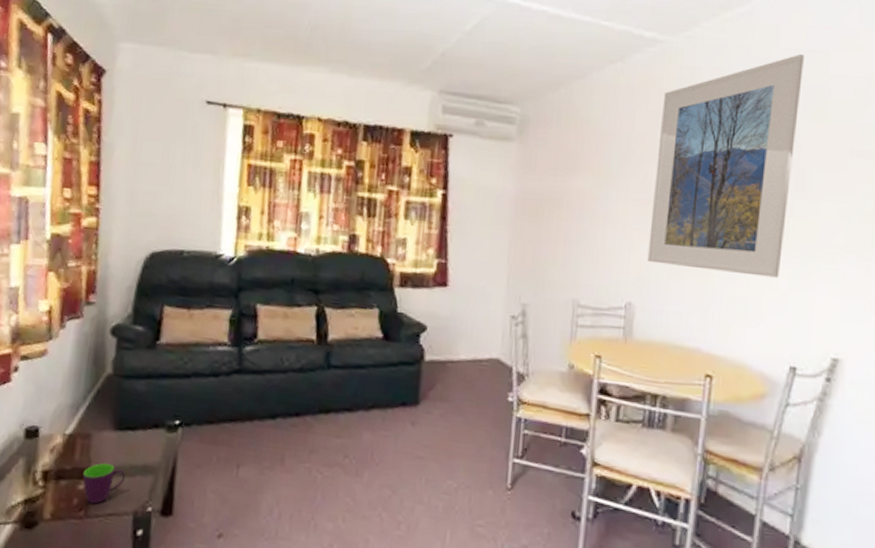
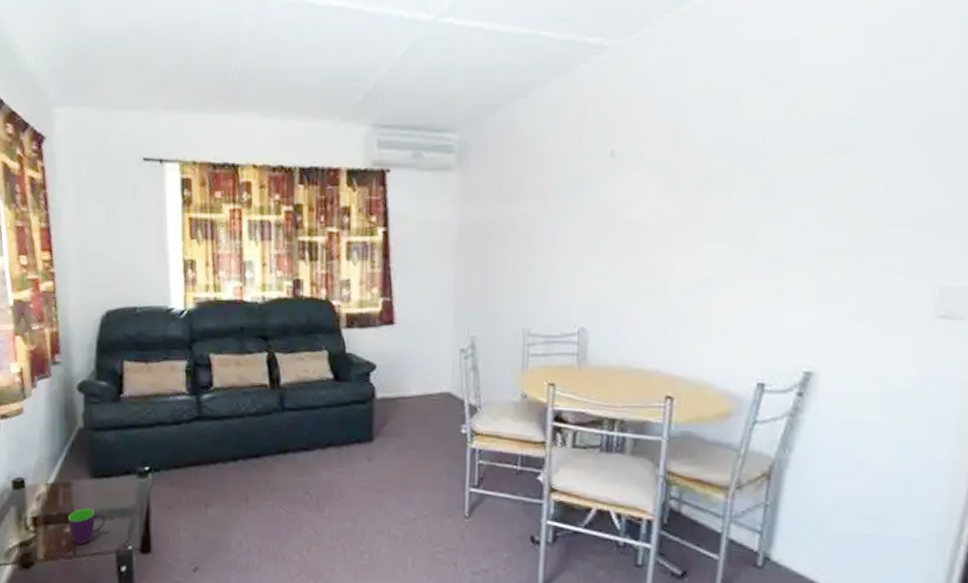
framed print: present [647,54,804,278] -> none [600,45,772,292]

